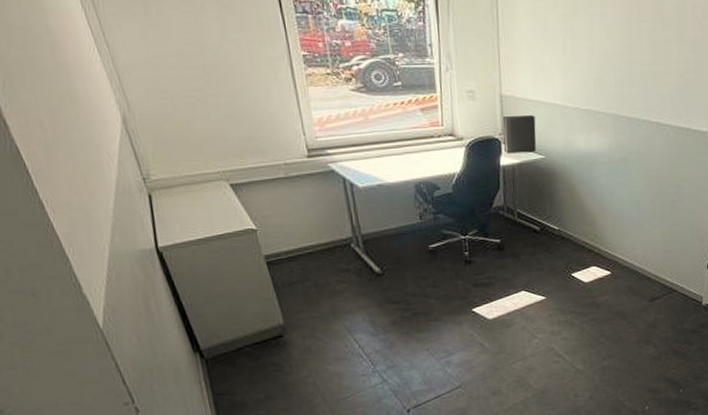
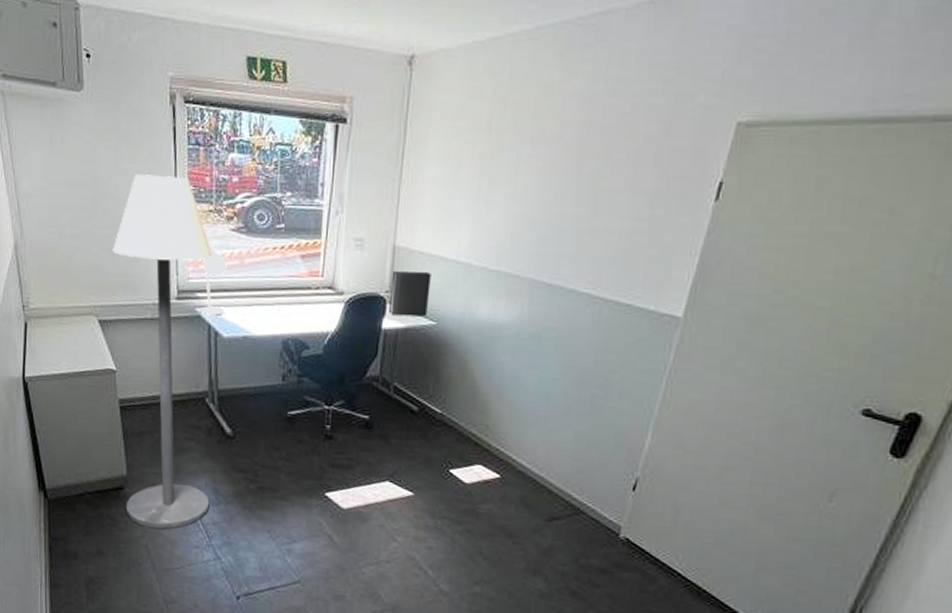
floor lamp: none [233,42,370,367] -> present [112,174,213,529]
desk lamp: none [328,107,356,169] -> present [201,247,227,316]

